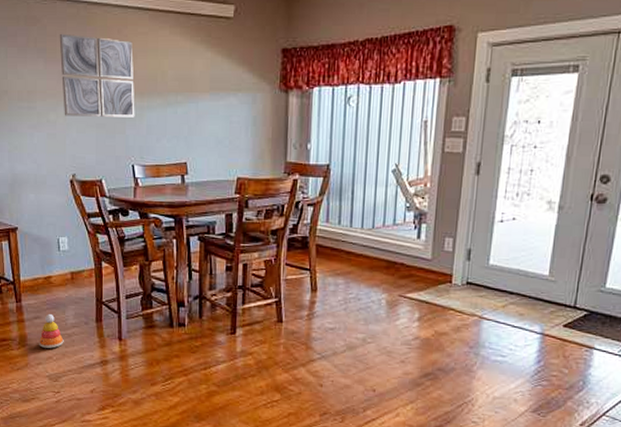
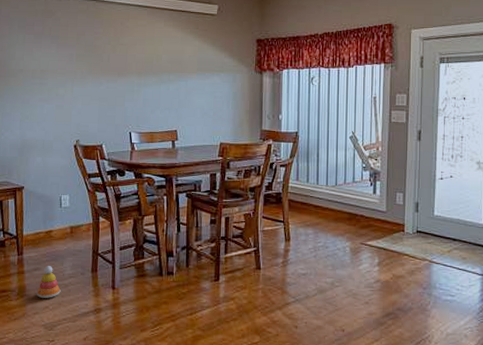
wall art: present [59,33,135,117] -> none [70,24,134,93]

